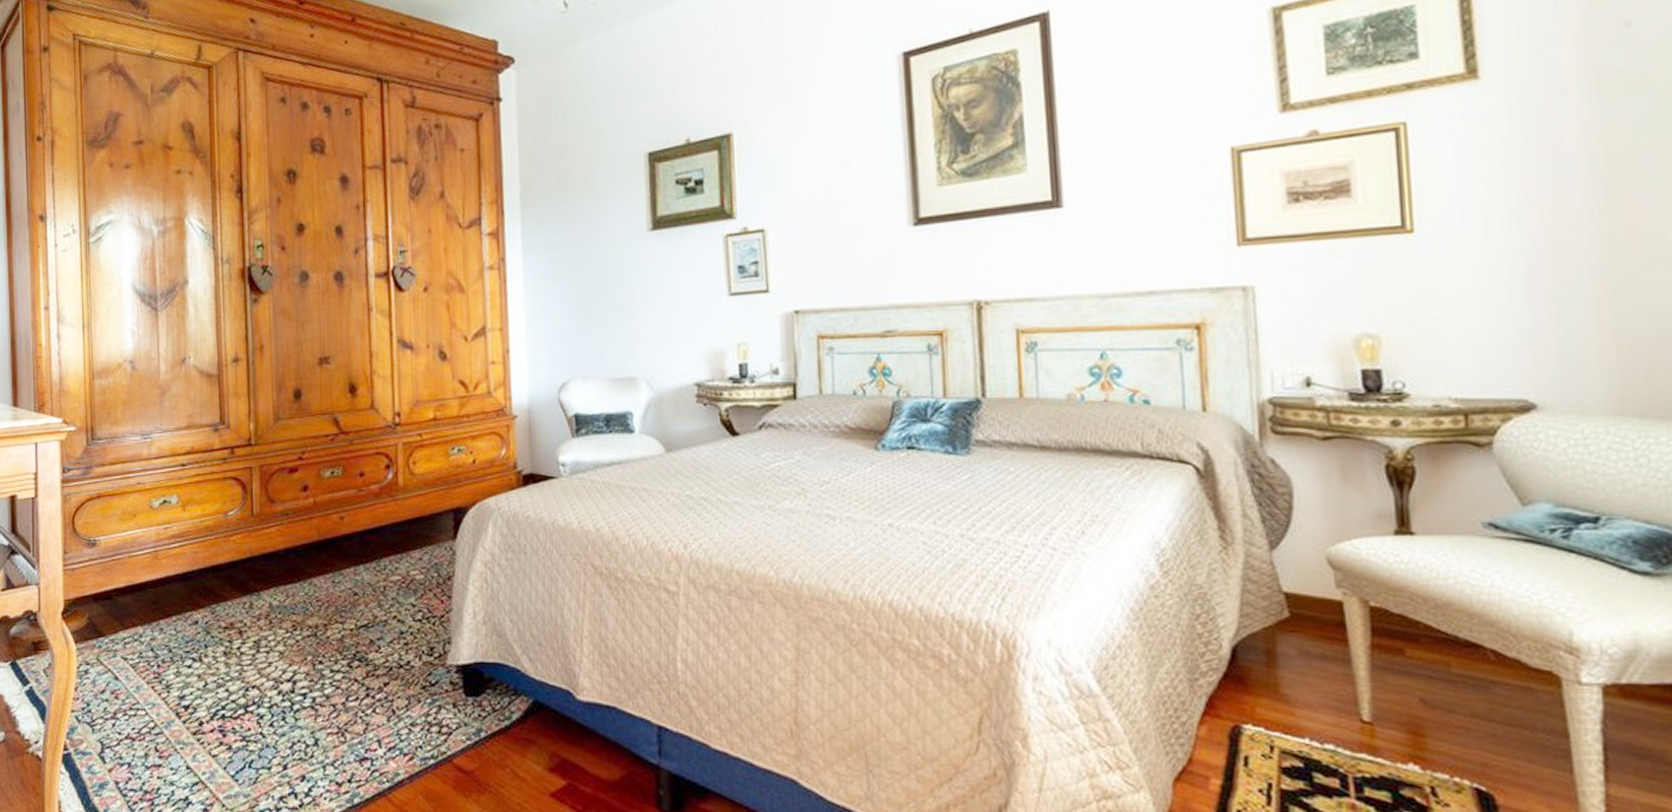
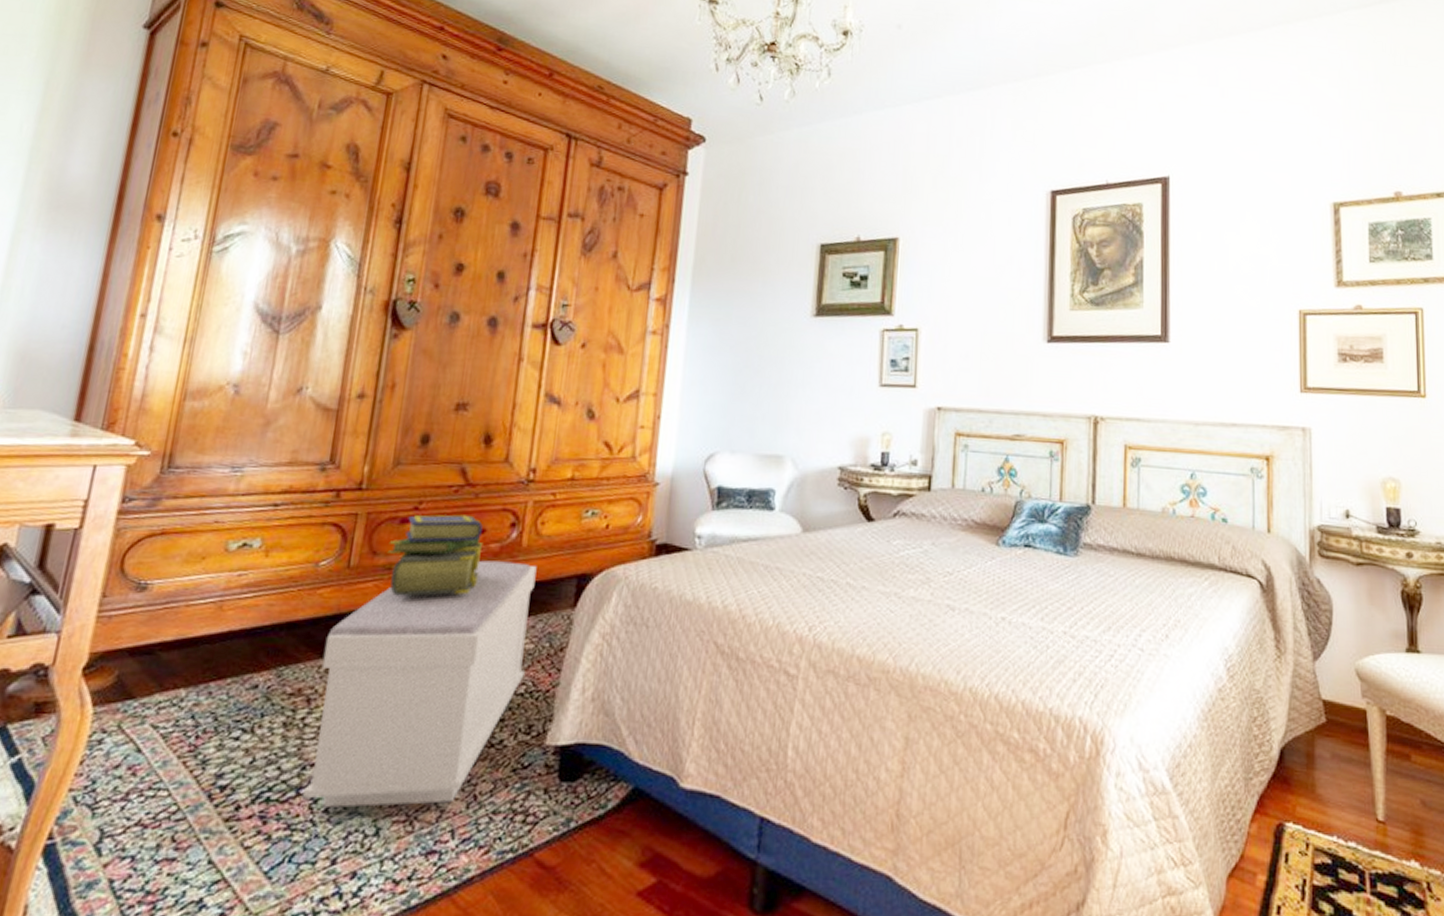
bench: none [245,501,419,722] -> present [301,560,537,808]
stack of books: none [282,461,365,538] -> present [387,514,484,596]

